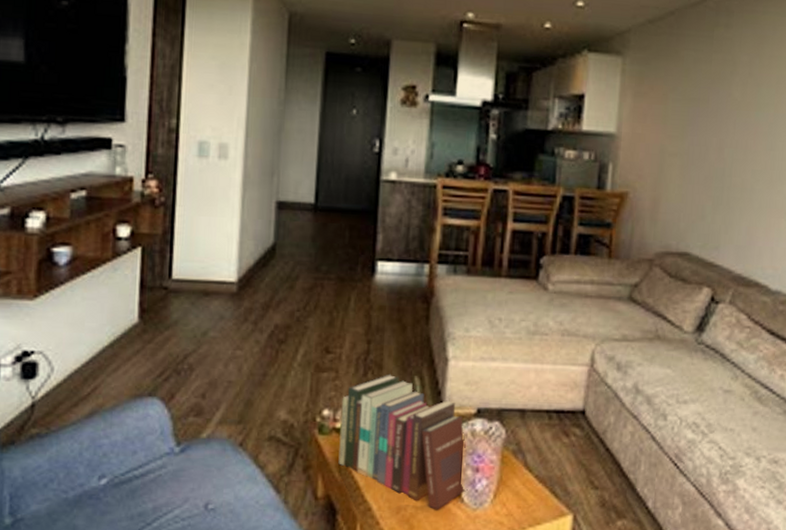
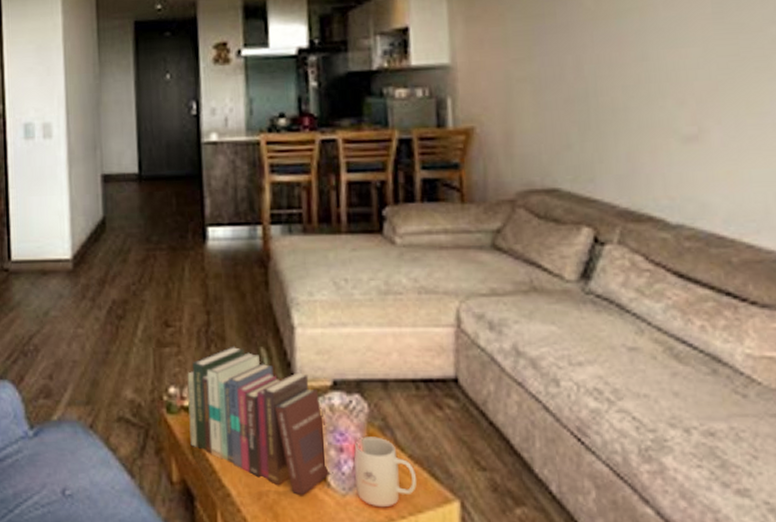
mug: none [486,459,540,520] -> present [353,436,418,508]

